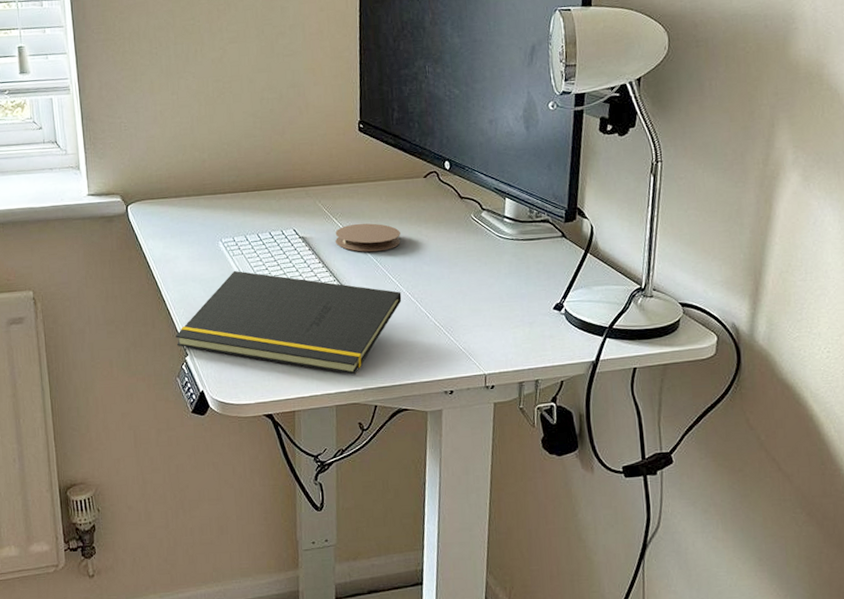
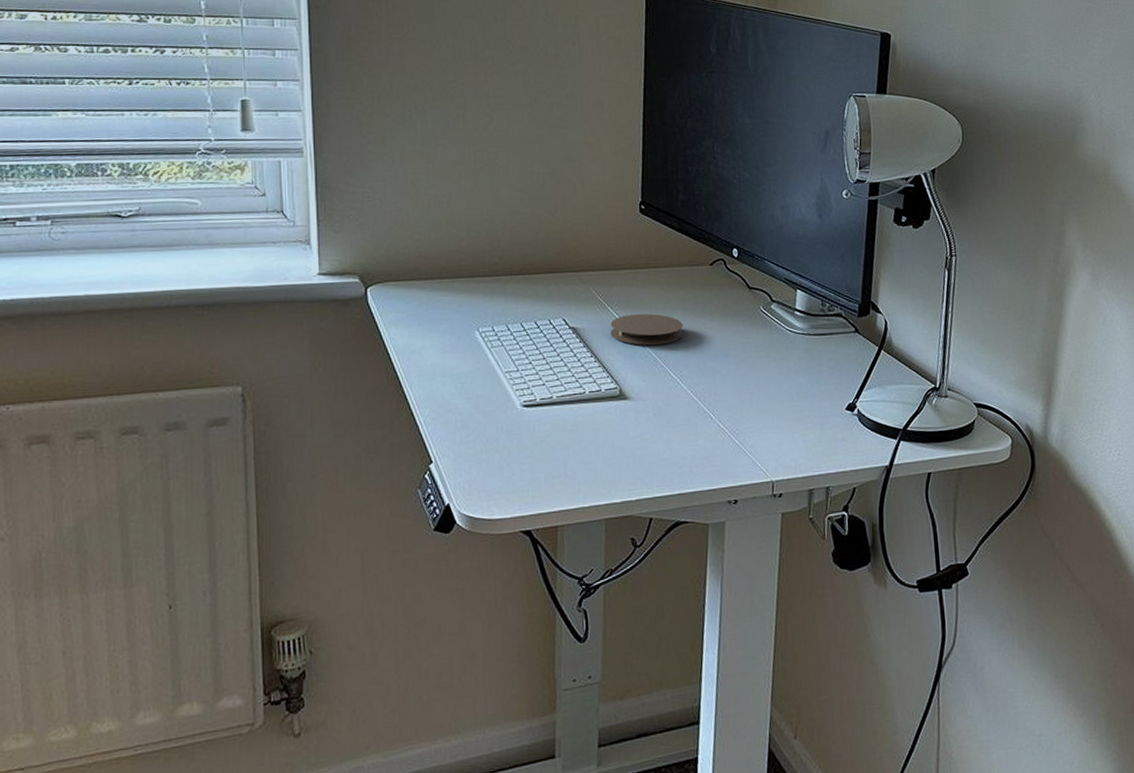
notepad: present [176,270,402,375] -> none [418,364,683,483]

